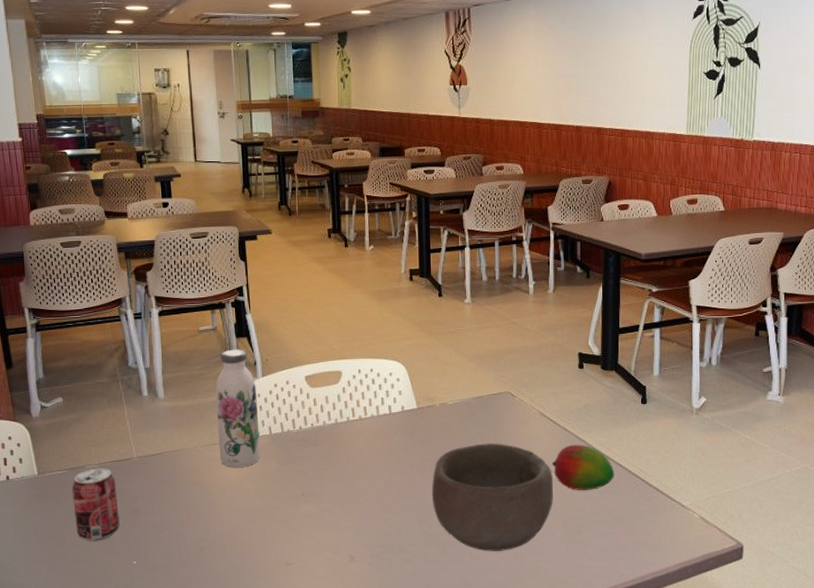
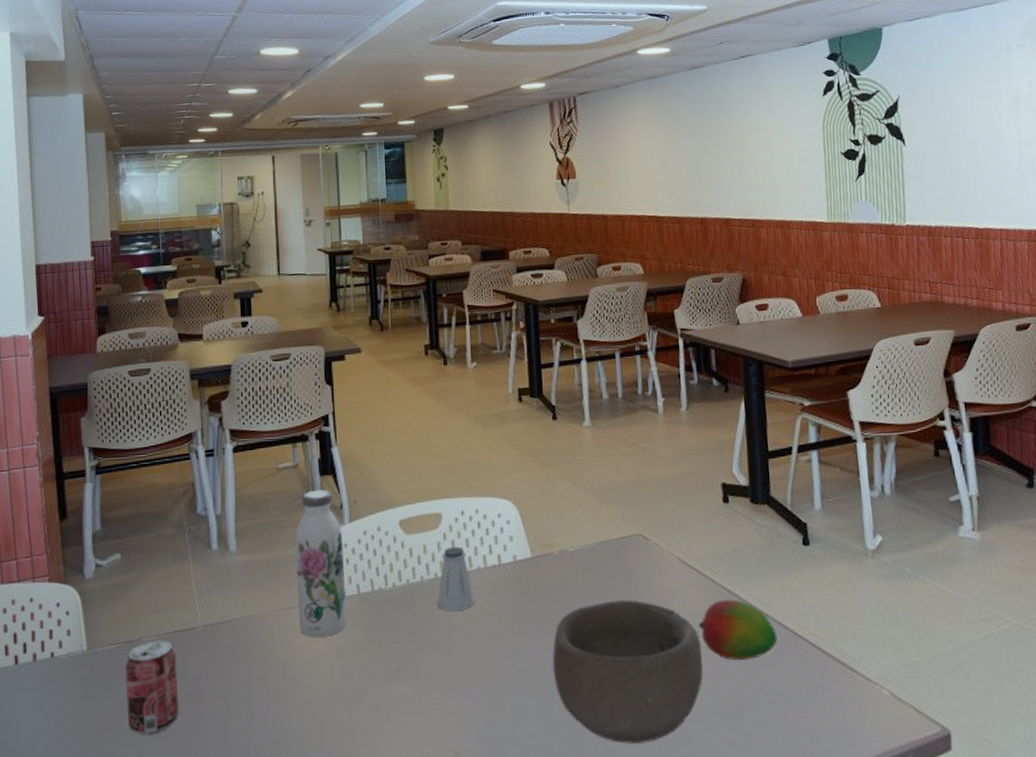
saltshaker: none [336,398,370,450] -> present [436,546,476,612]

